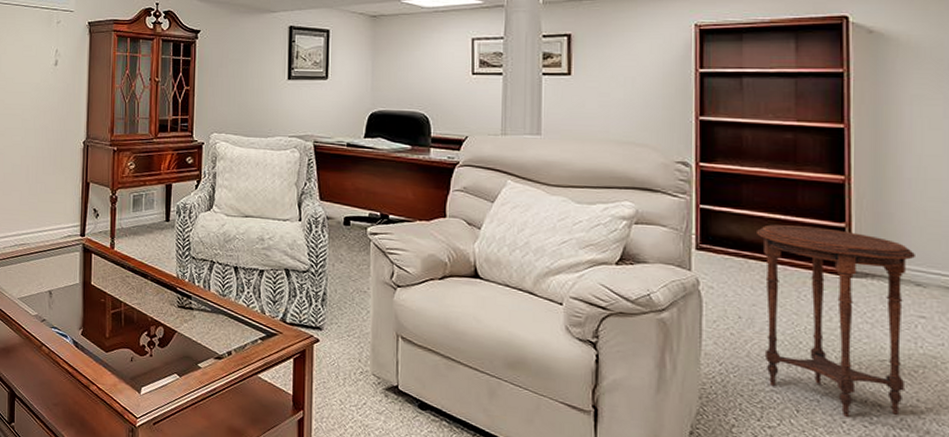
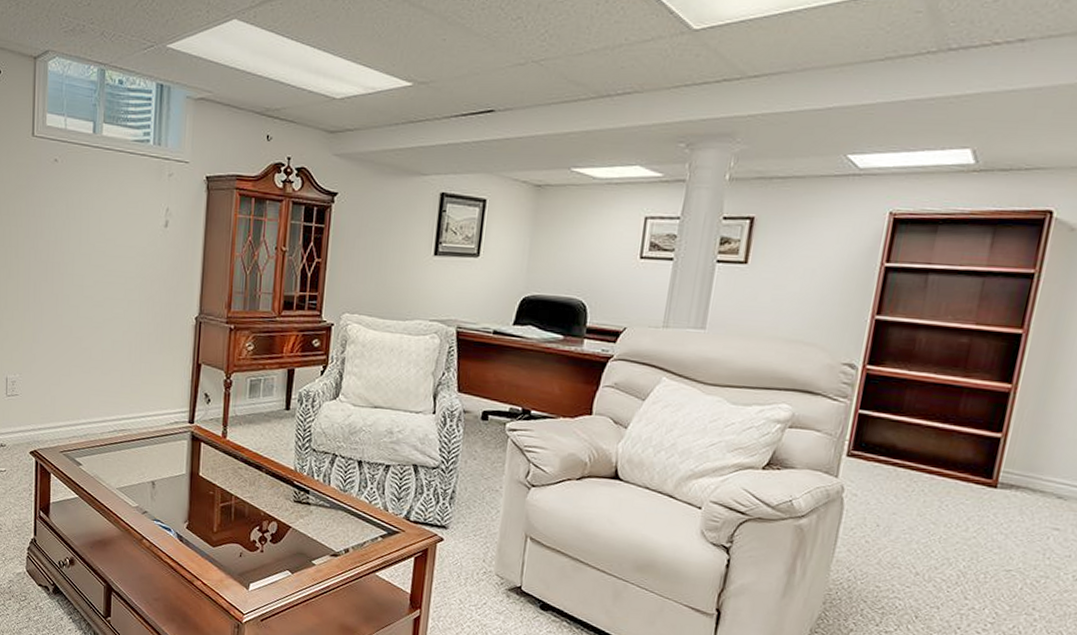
side table: present [757,224,915,418] -> none [894,432,1064,625]

